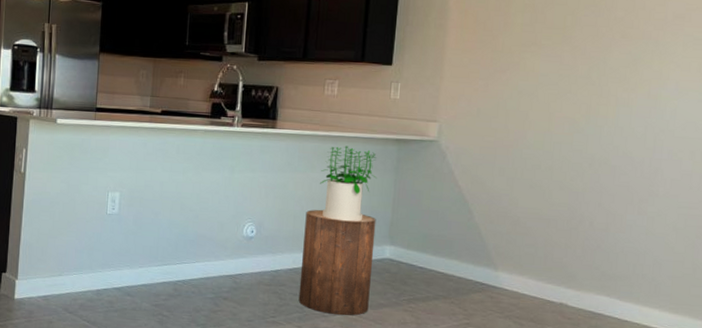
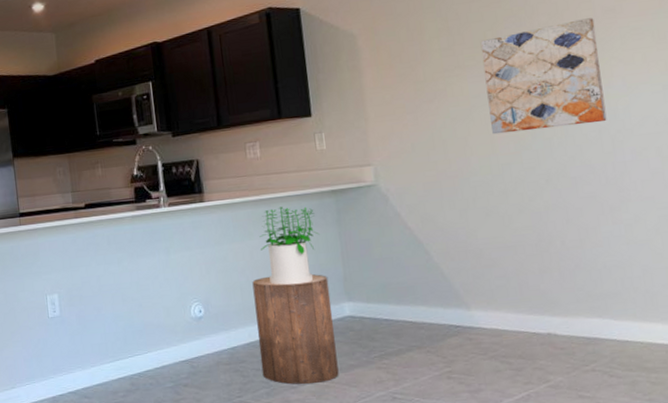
wall art: none [552,20,664,120] -> present [480,18,607,135]

